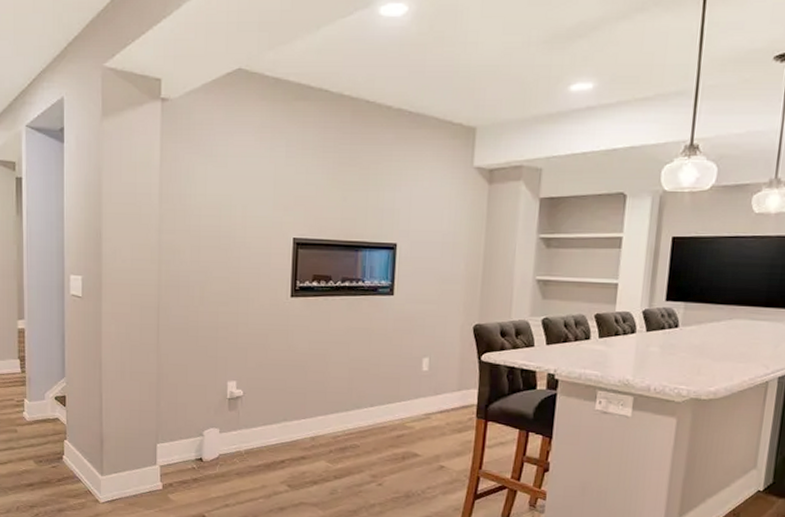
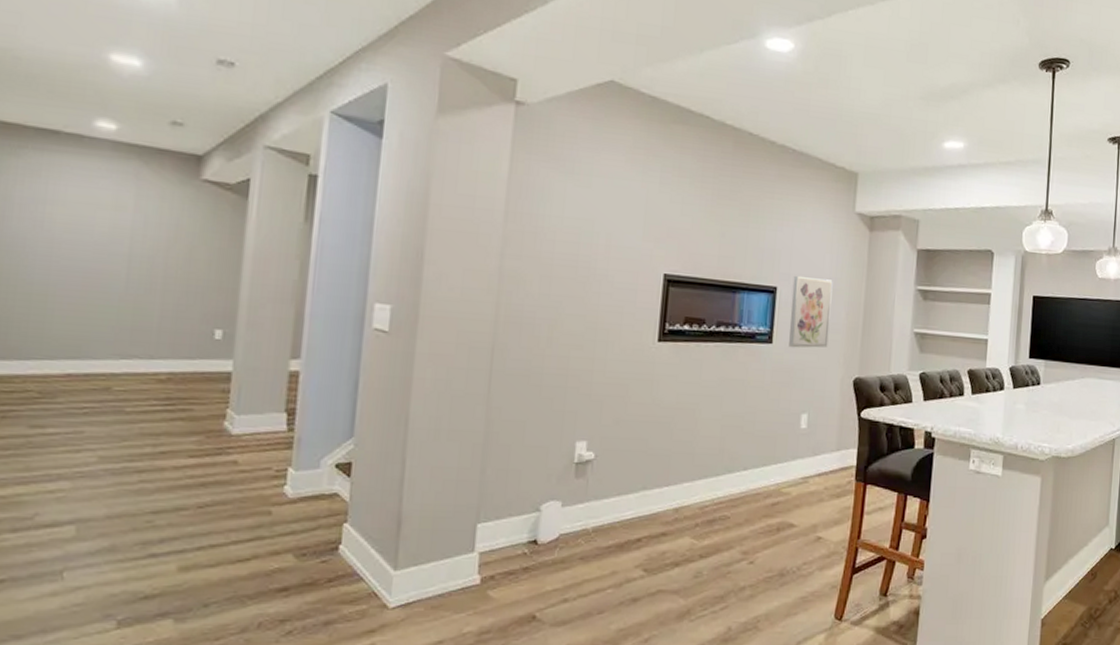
wall art: none [409,231,452,299] -> present [789,275,833,348]

